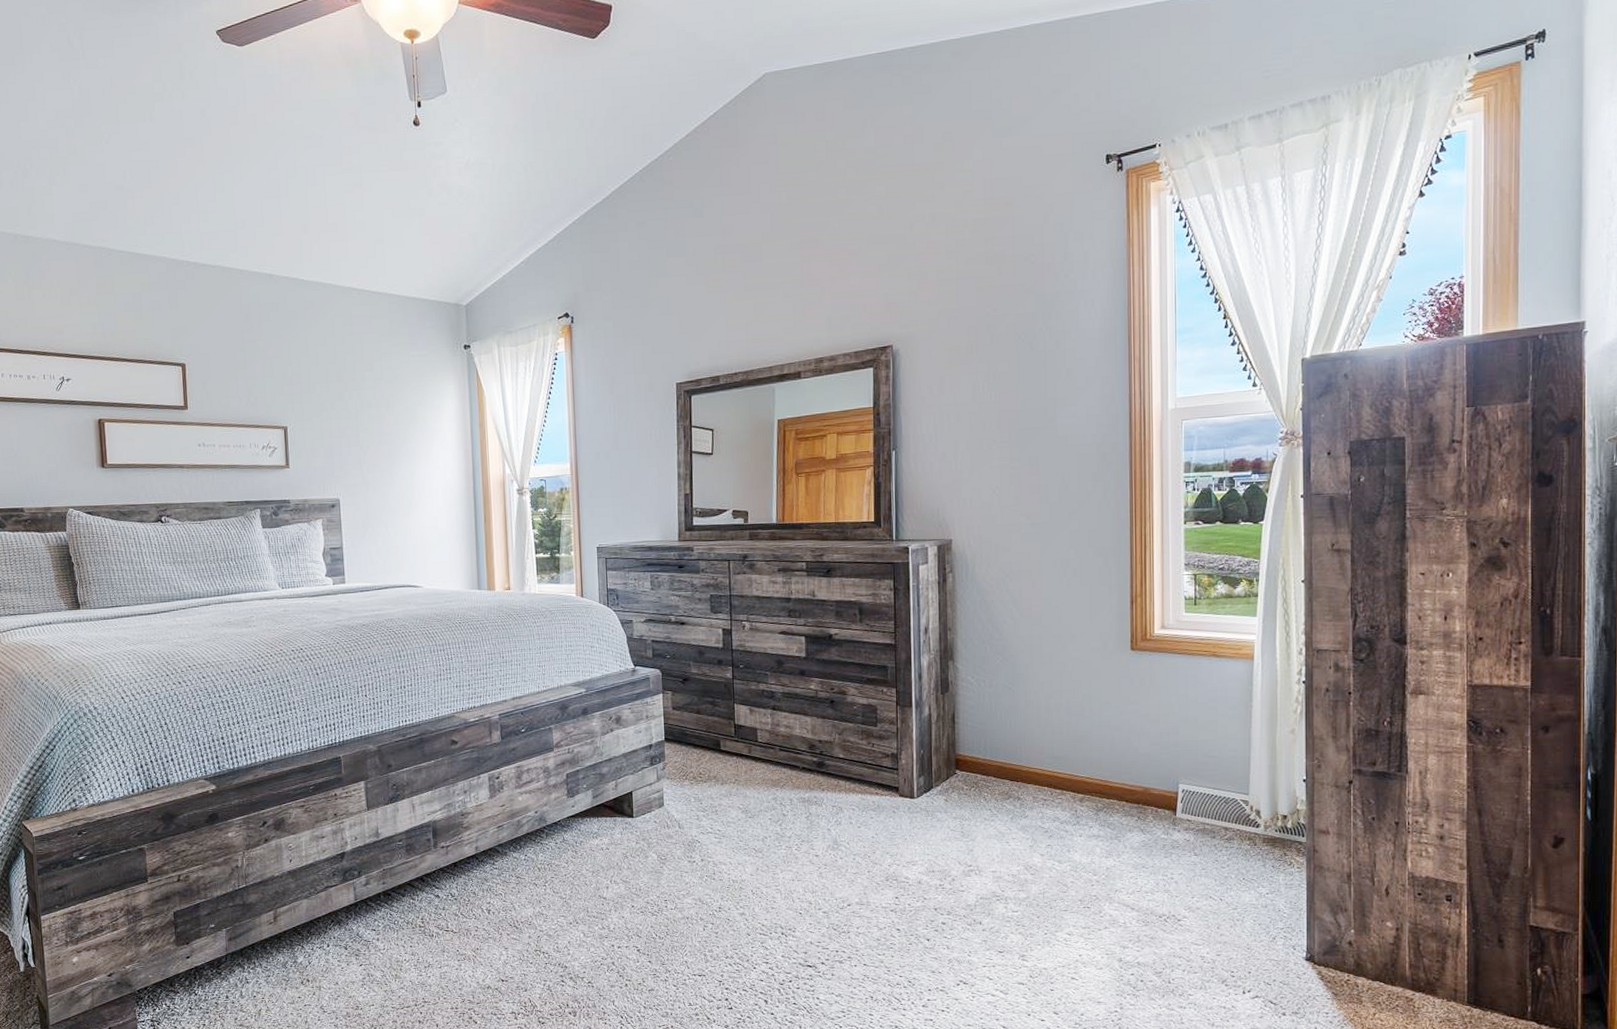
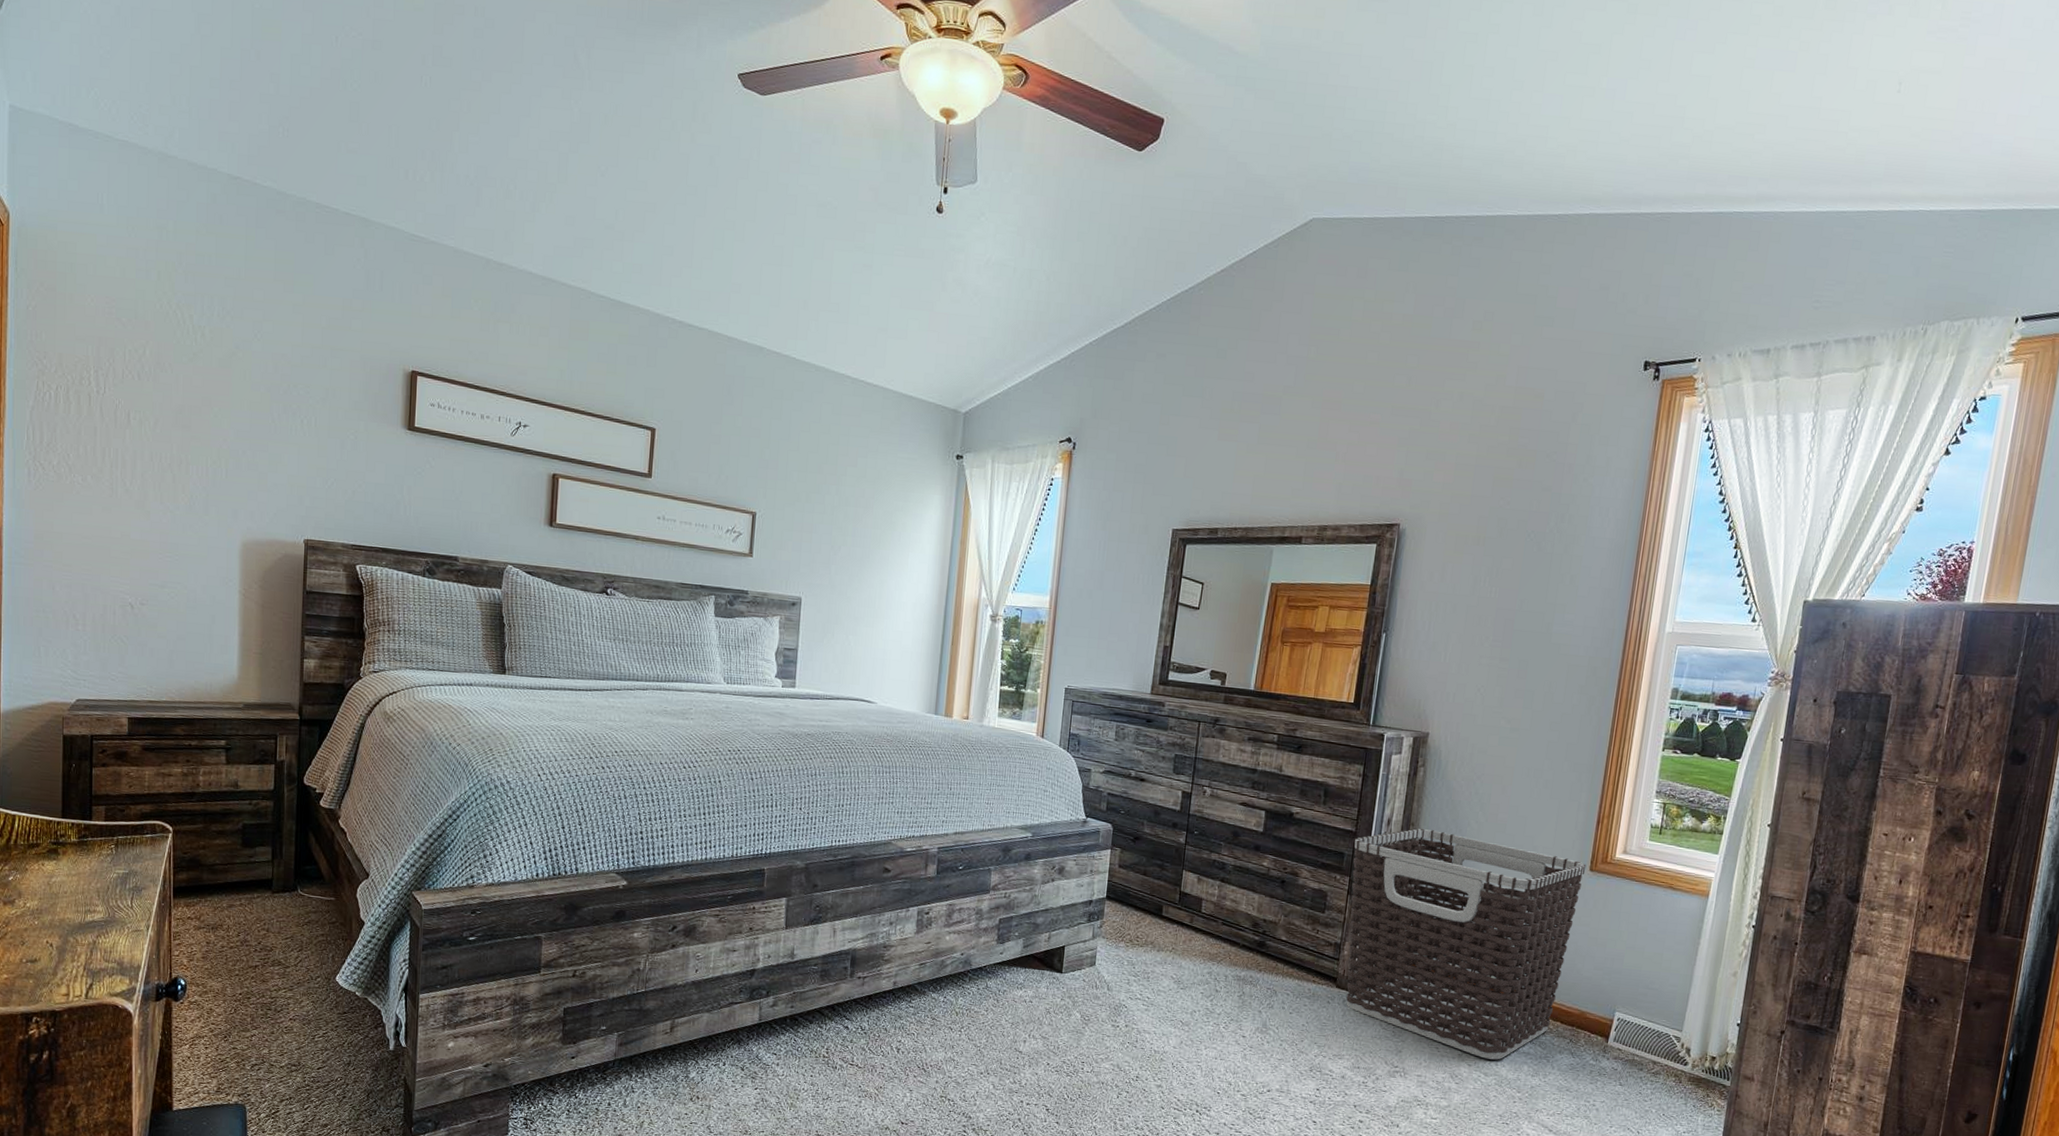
clothes hamper: none [895,631,1127,847] -> present [1346,828,1586,1060]

